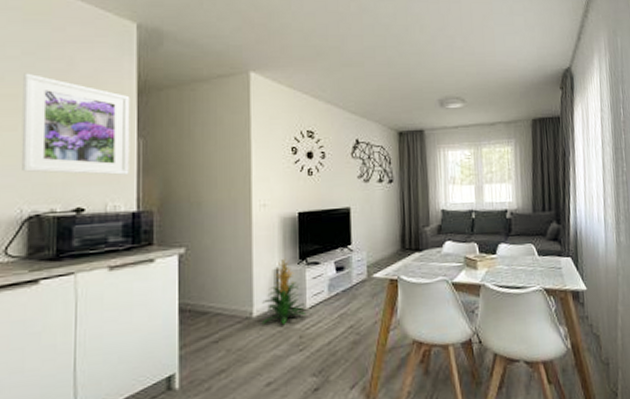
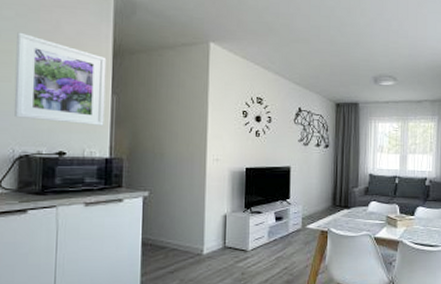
indoor plant: present [262,258,305,325] -> none [211,206,248,262]

